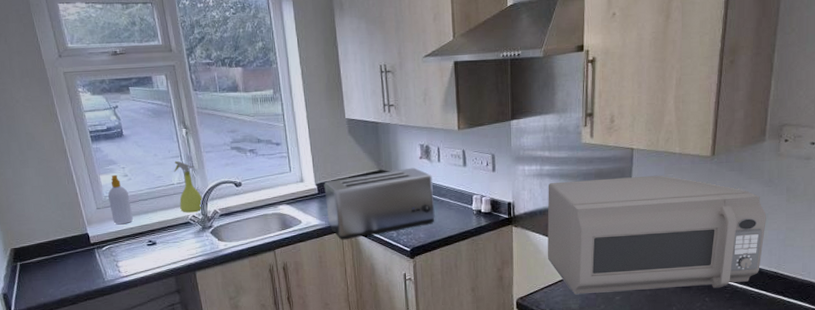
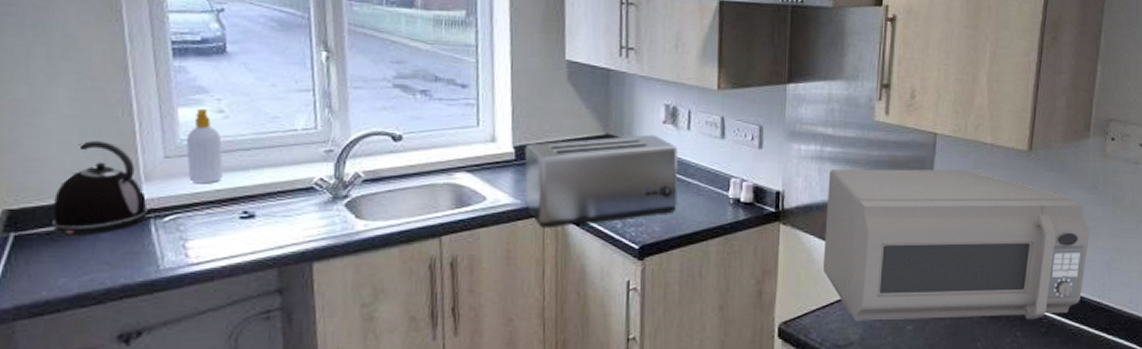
kettle: none [38,201,93,263] -> present [52,141,148,236]
spray bottle: present [174,160,204,213] -> none [299,96,341,174]

